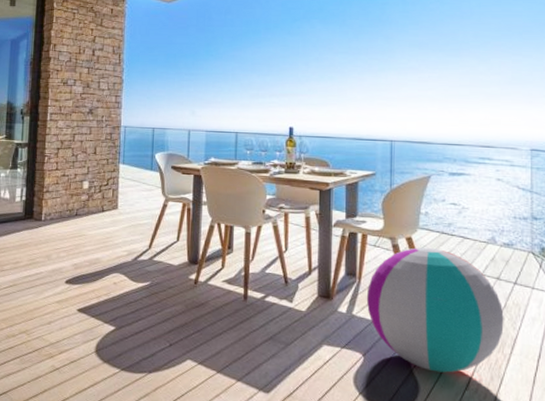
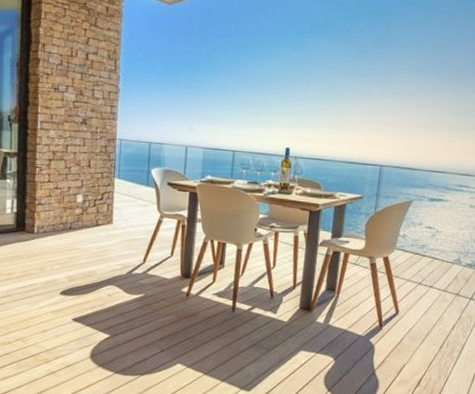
beach ball: present [366,247,504,373] -> none [342,266,458,373]

